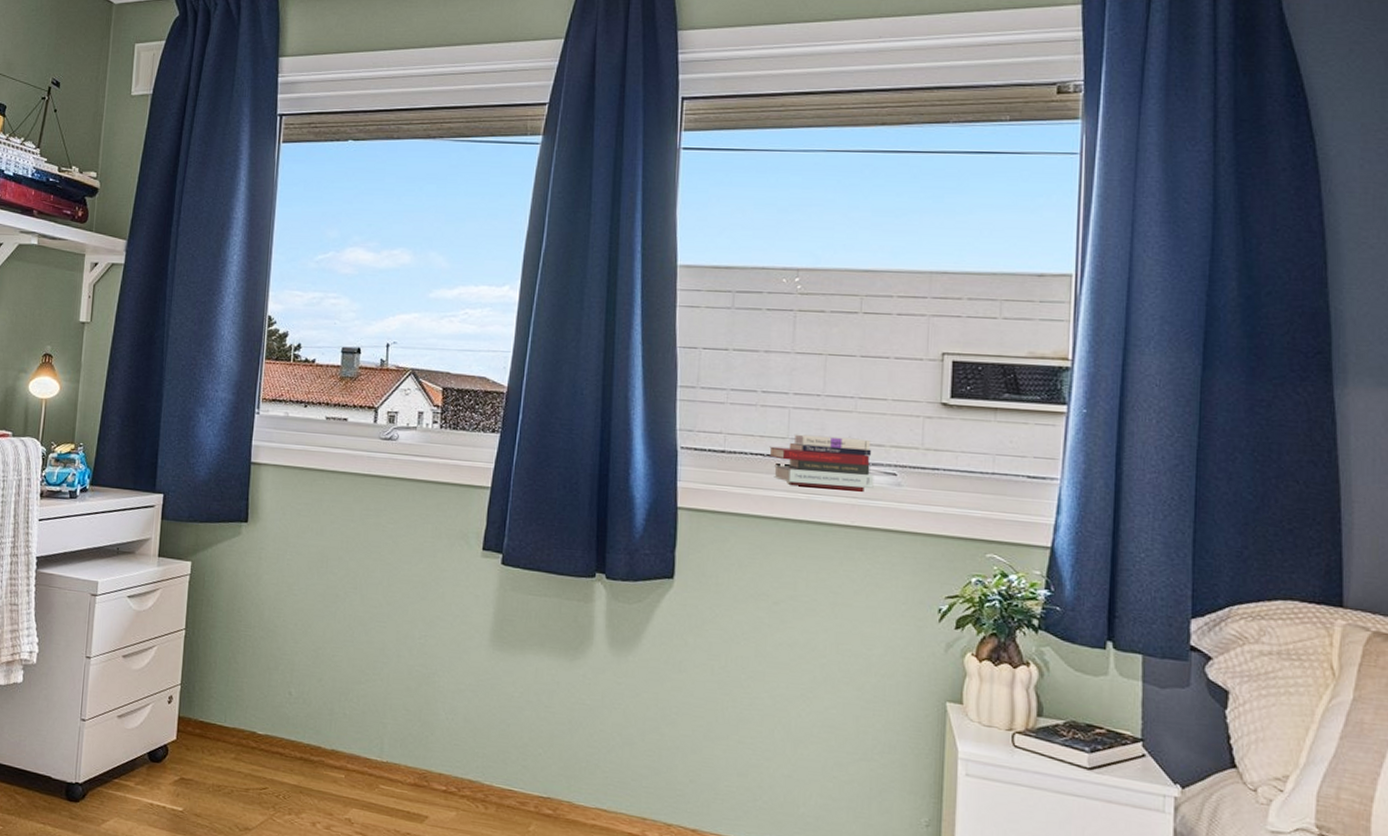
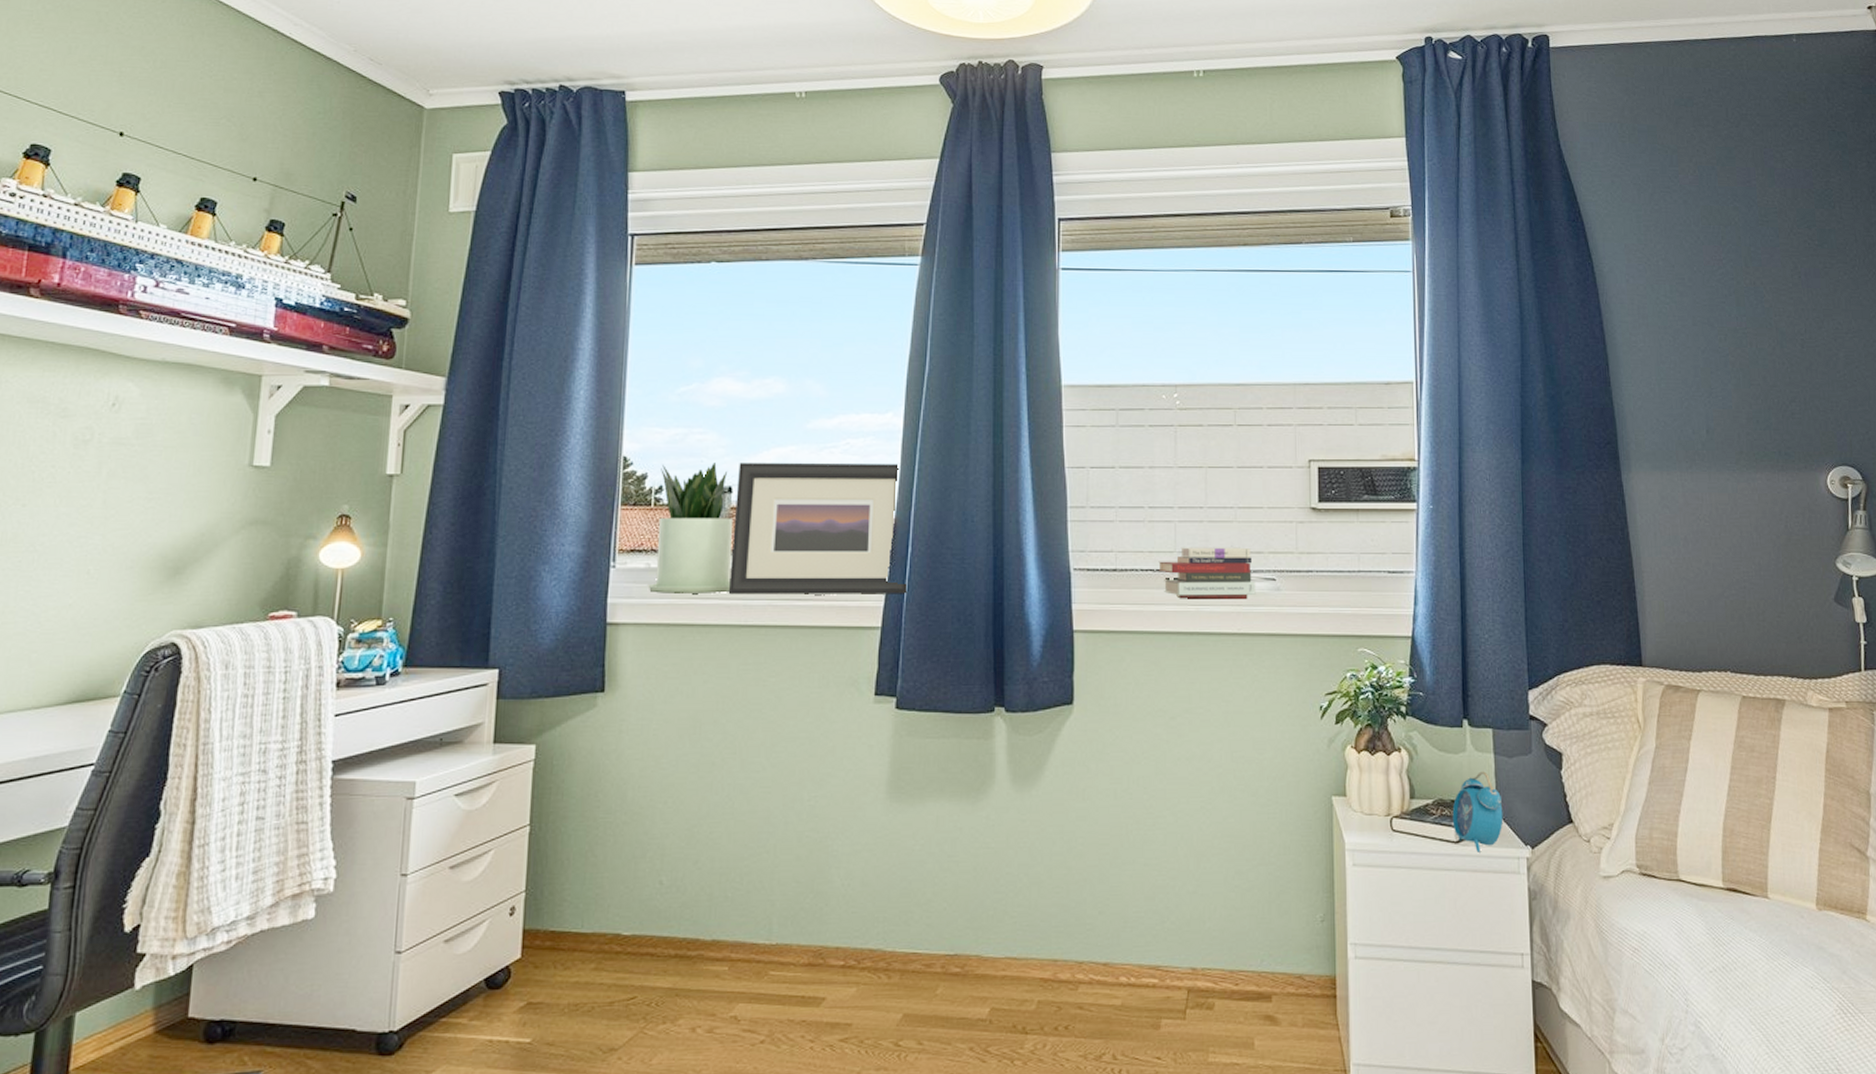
planter: none [286,324,361,444] -> present [648,463,734,595]
picture frame: none [354,327,517,459] -> present [728,463,907,595]
alarm clock: none [1086,698,1149,783] -> present [1452,771,1503,852]

